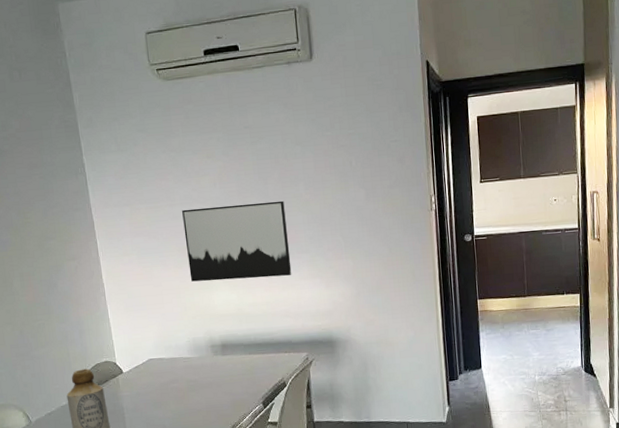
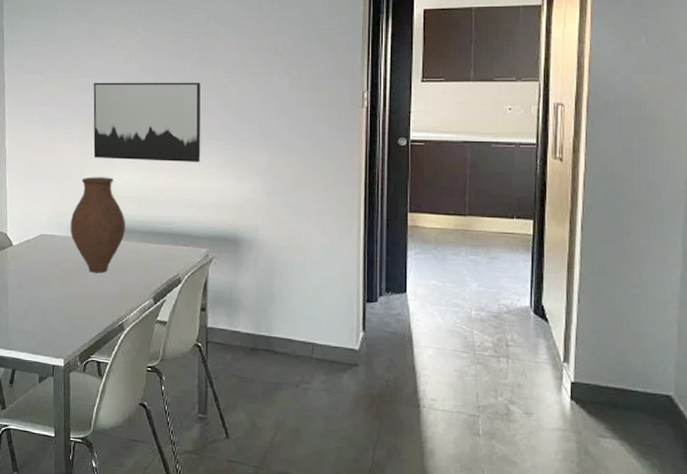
vase: none [176,298,230,388] -> present [70,177,126,273]

